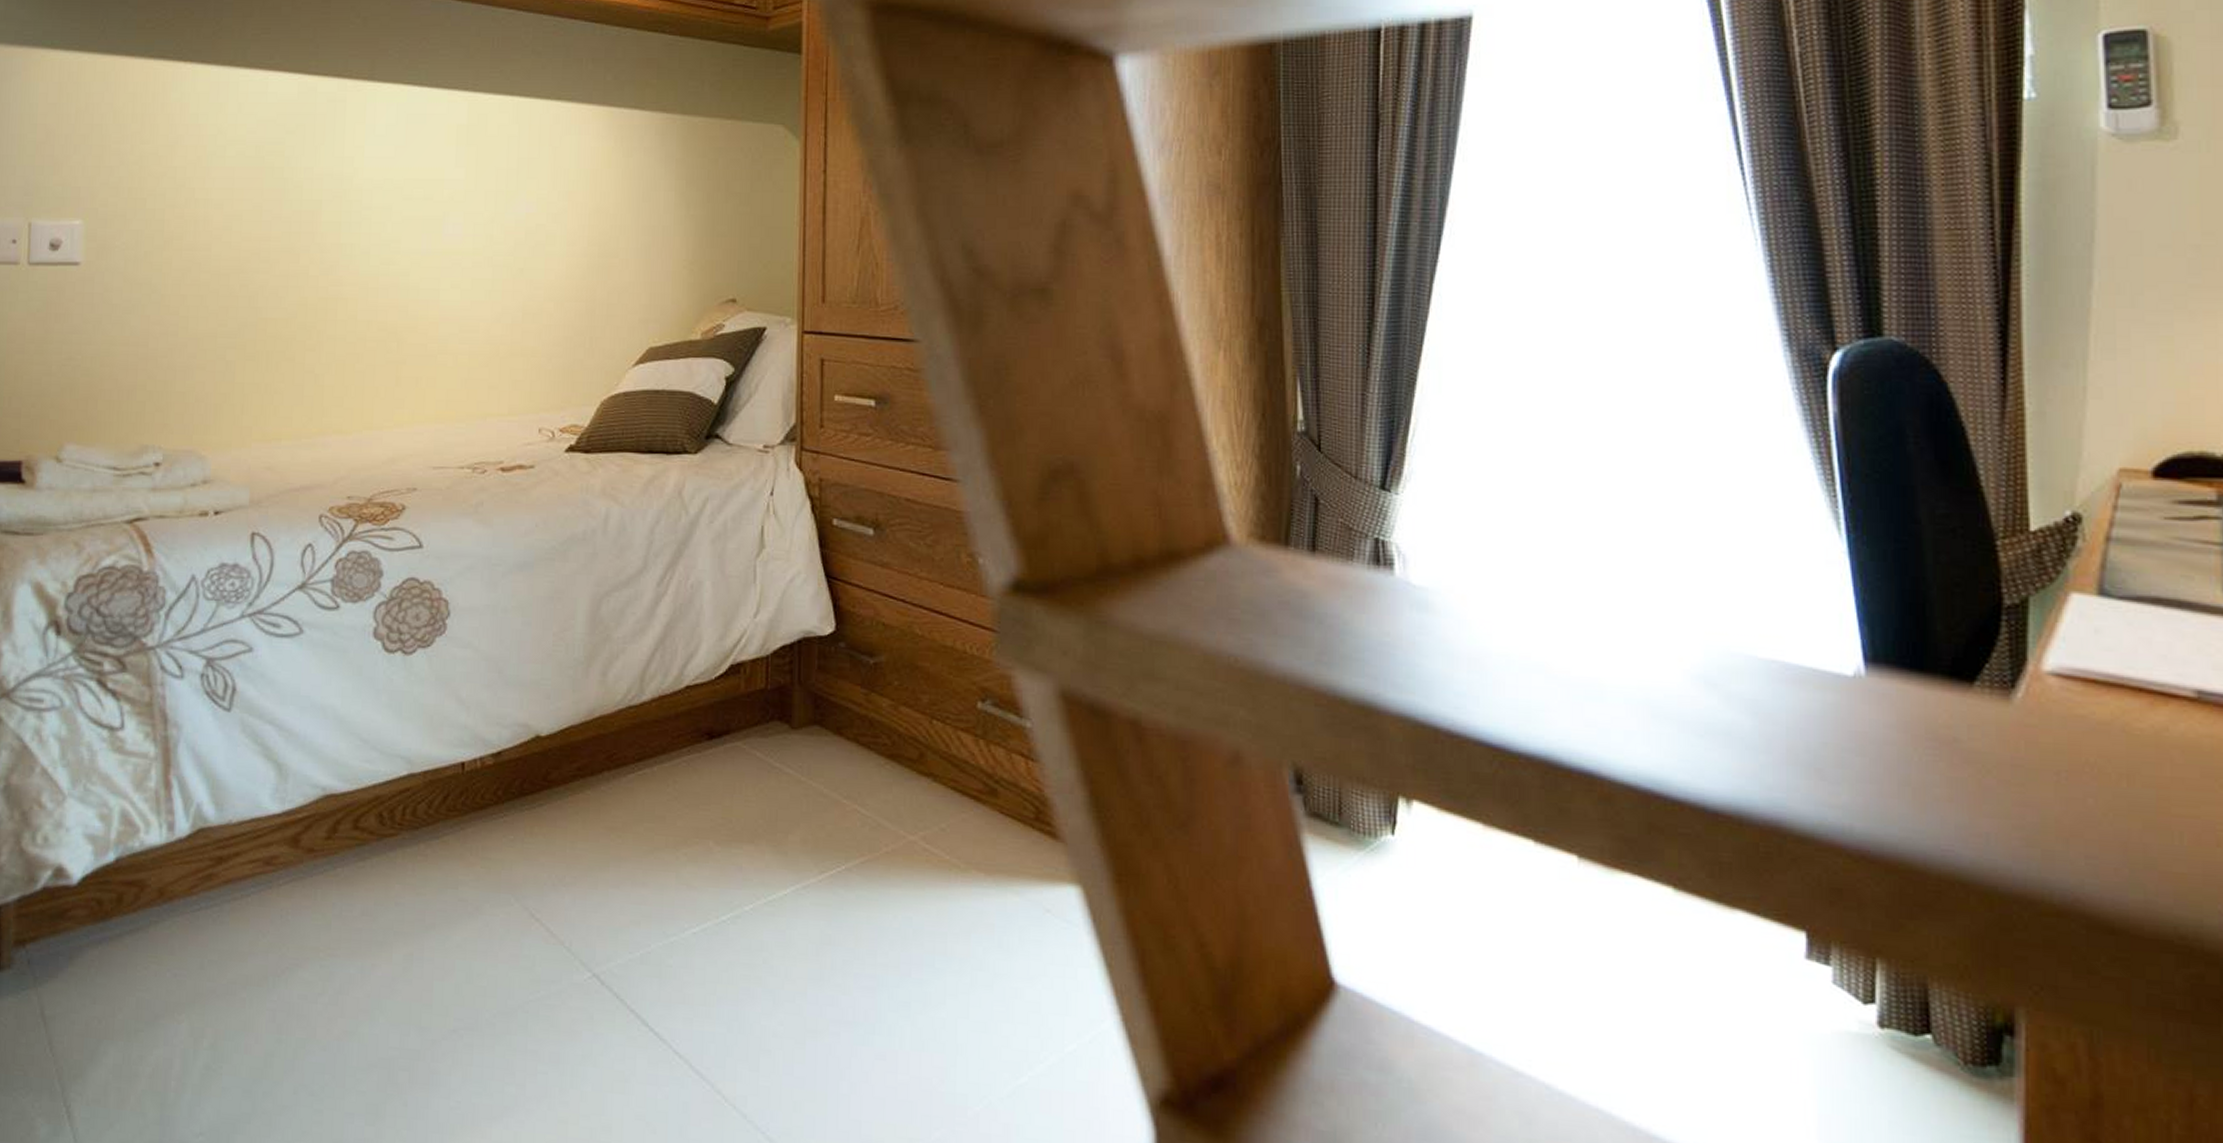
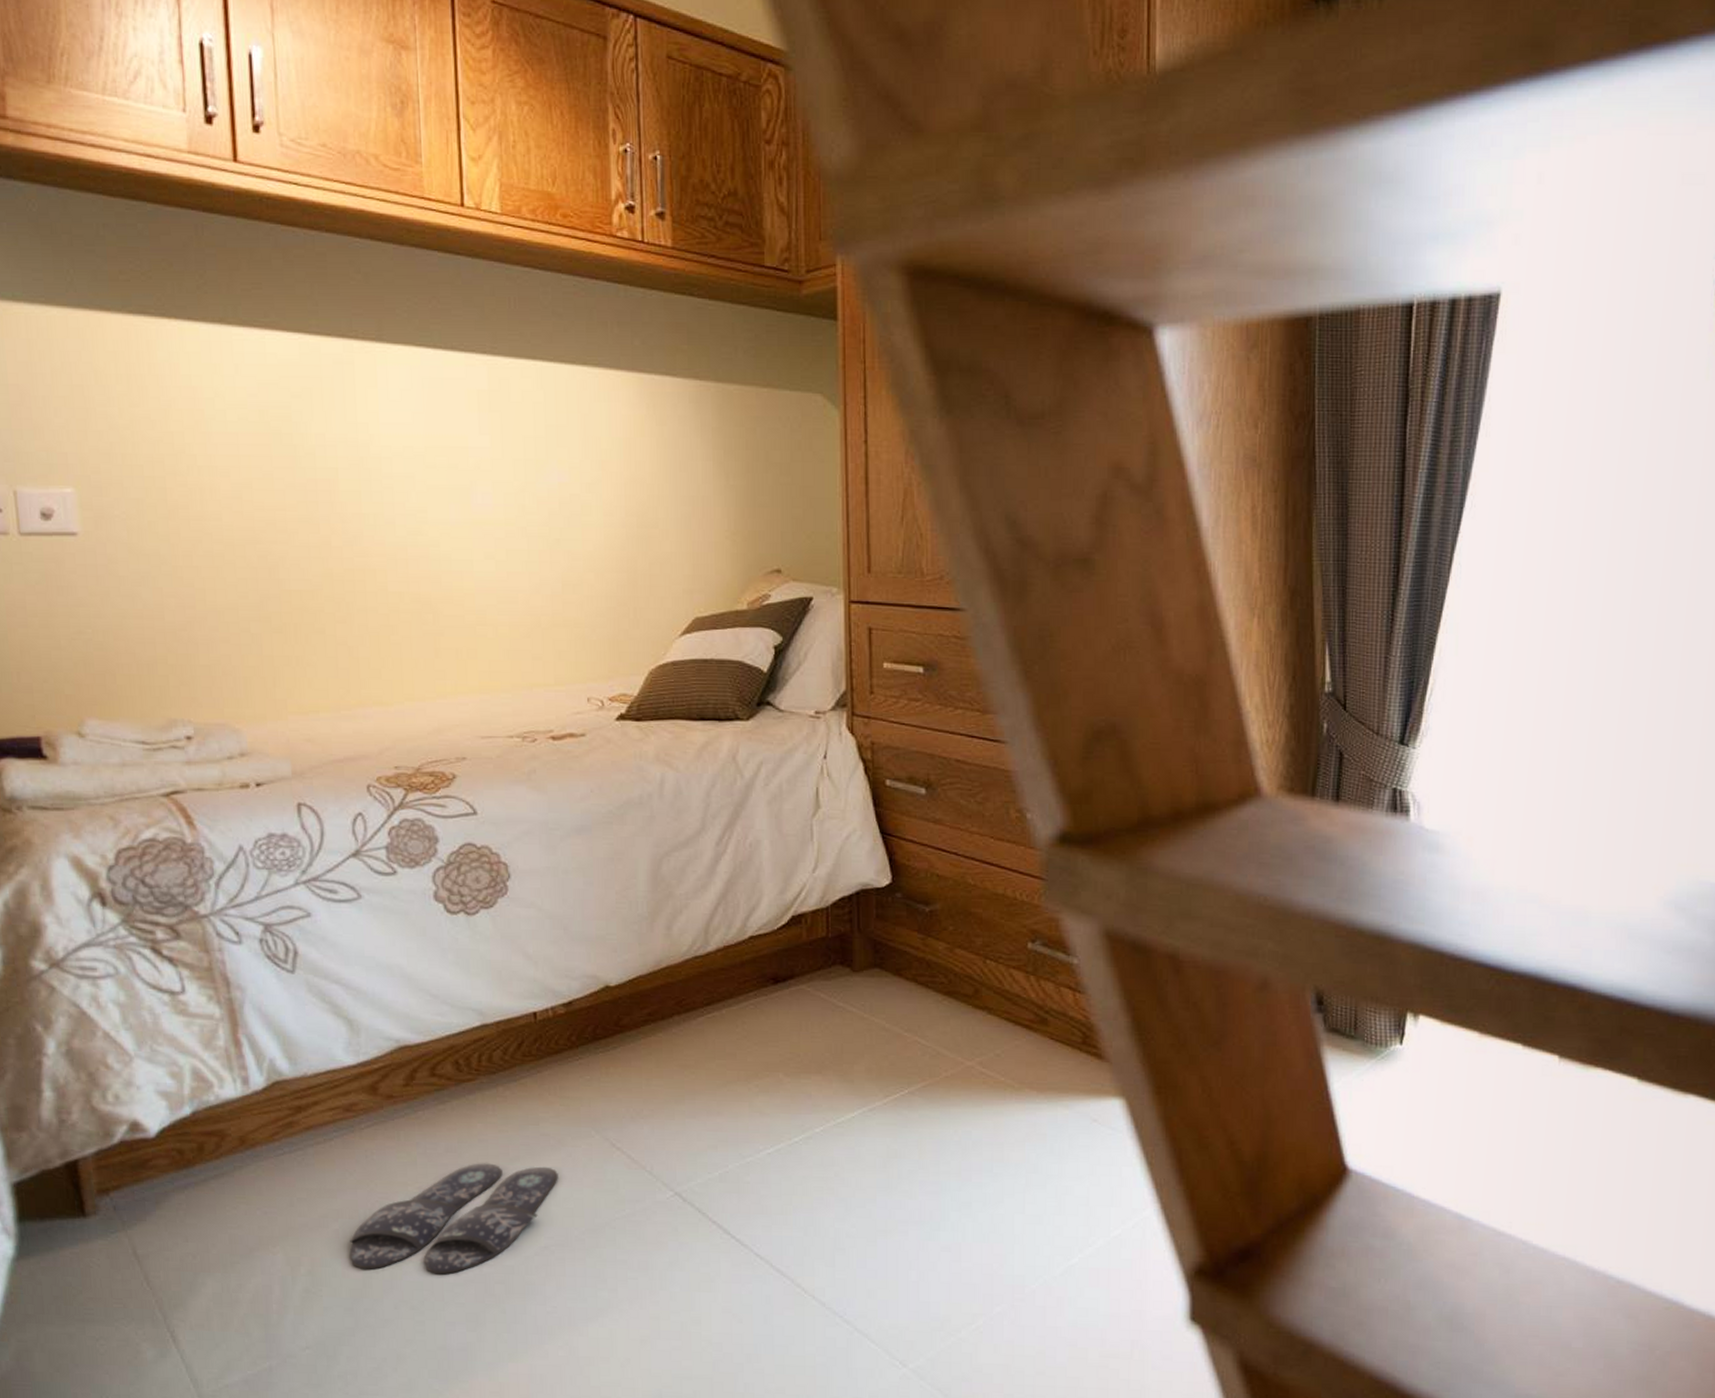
slippers: none [254,929,473,1057] -> present [349,1163,558,1275]

